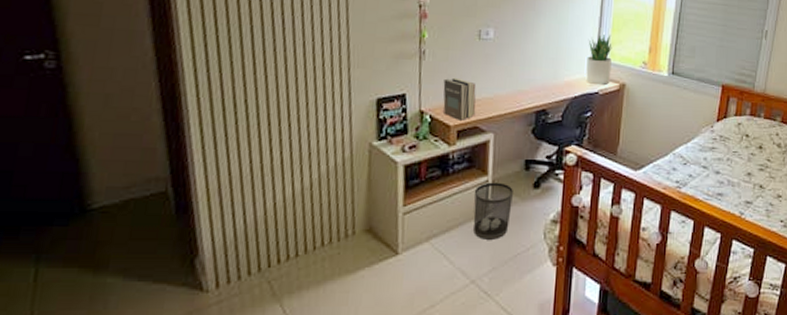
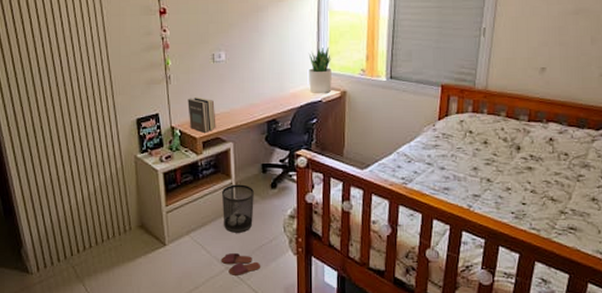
slippers: none [466,264,513,290] -> present [221,253,260,275]

